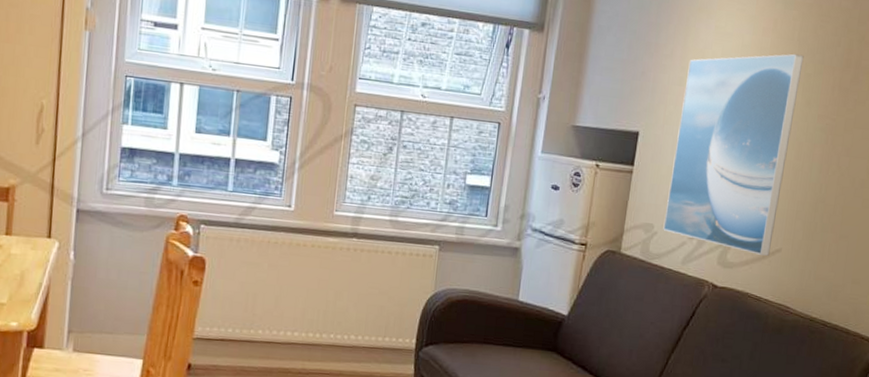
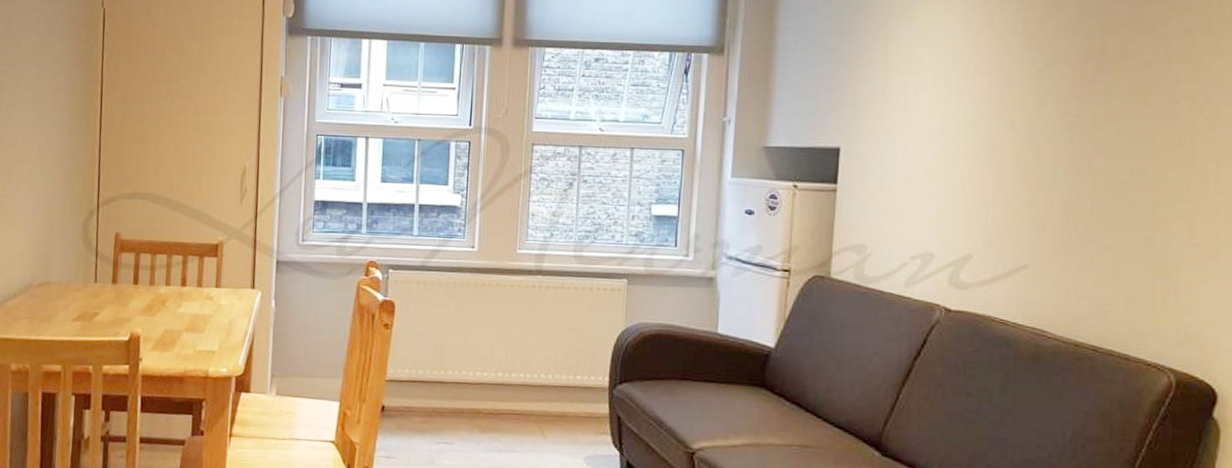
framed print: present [663,53,804,256] -> none [878,49,1032,273]

